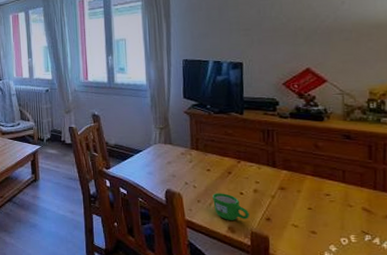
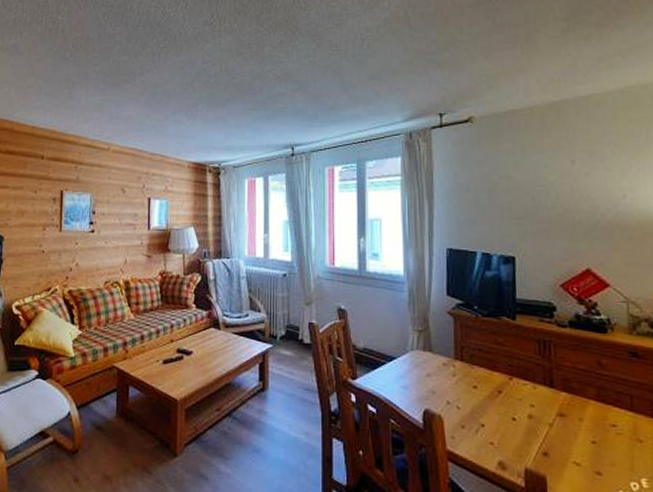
mug: present [213,193,249,220] -> none [480,417,523,454]

